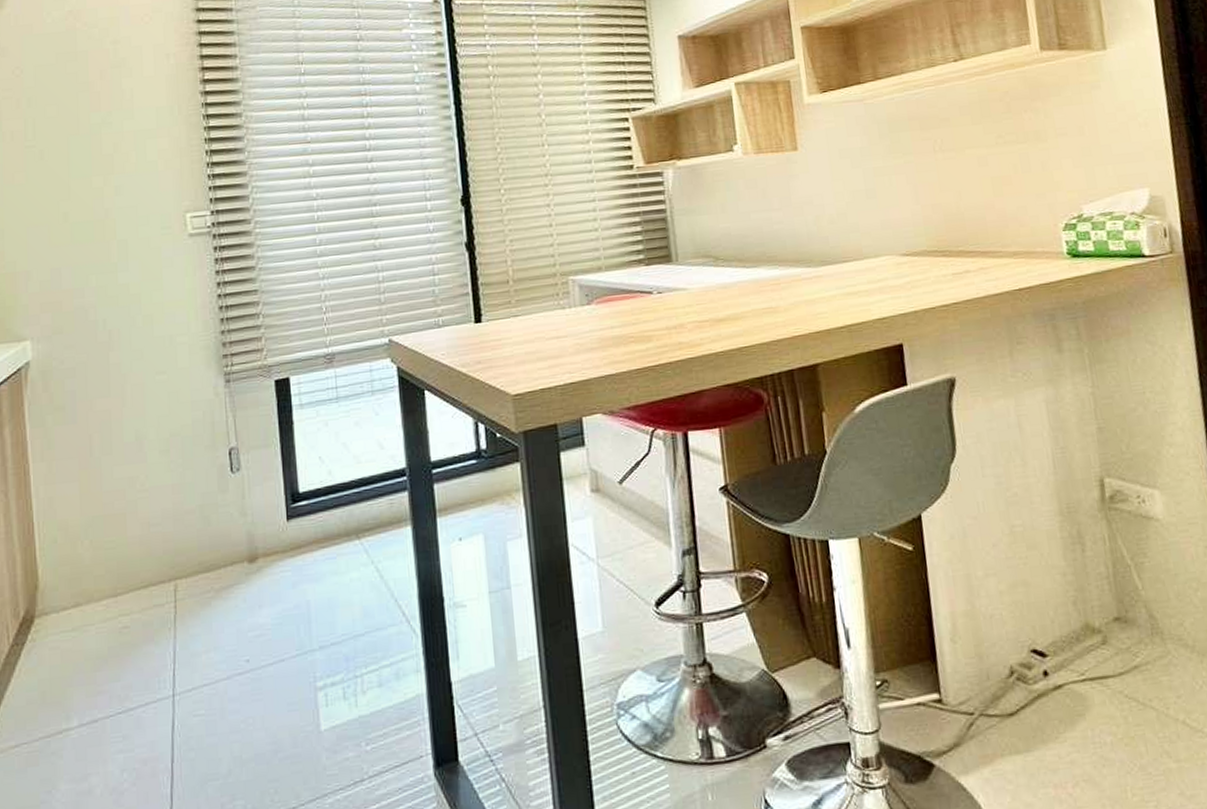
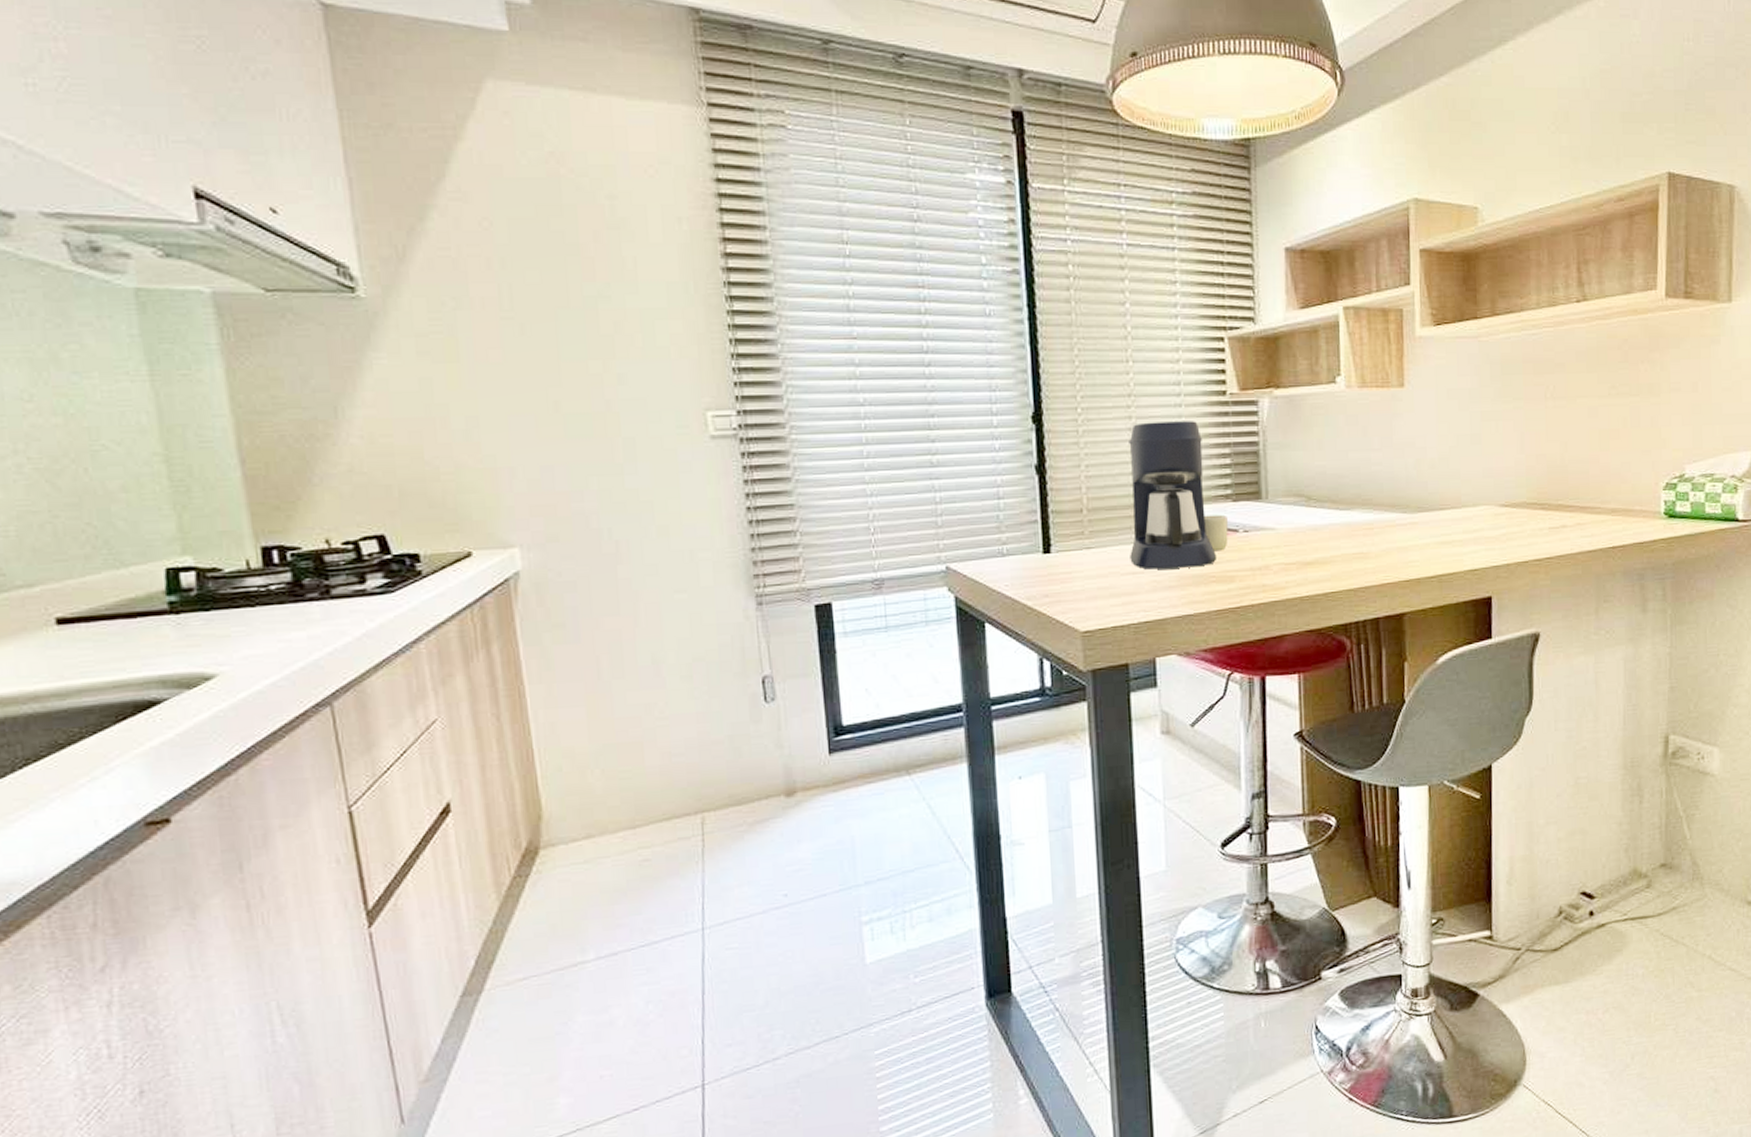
coffee maker: none [548,194,634,333] -> present [1129,421,1217,570]
cup: none [619,278,644,313] -> present [1204,514,1228,551]

